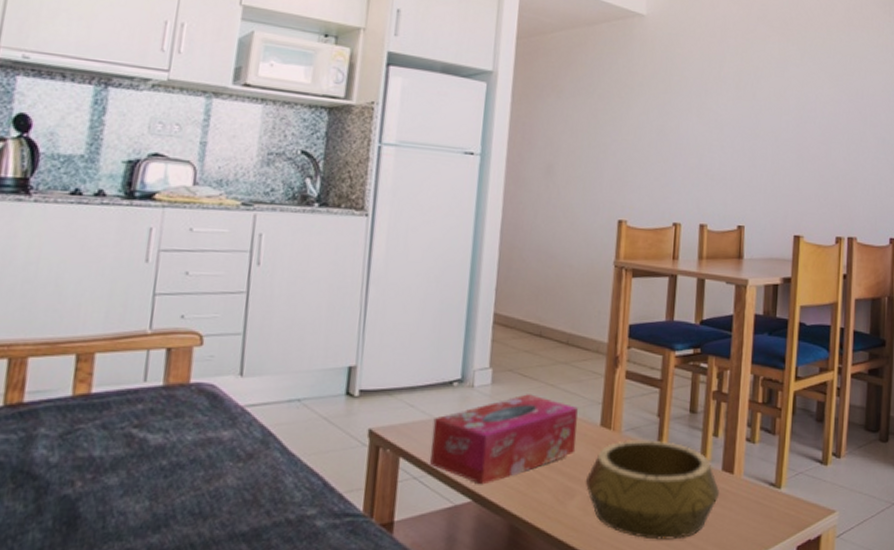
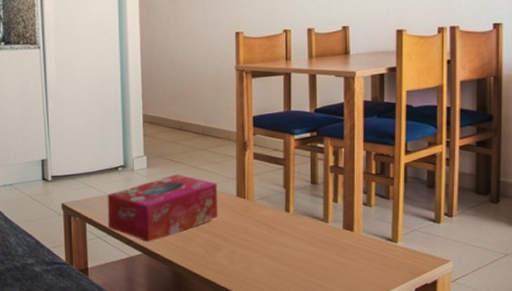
decorative bowl: present [585,439,720,540] -> none [228,206,343,282]

